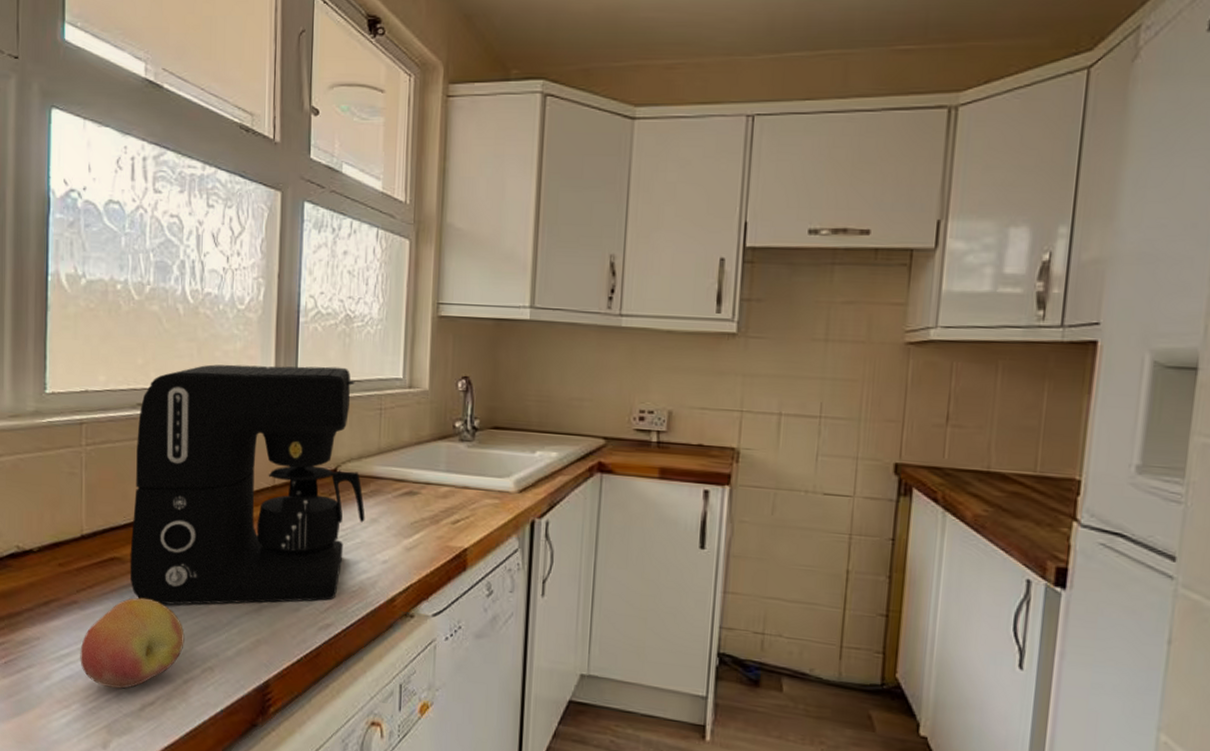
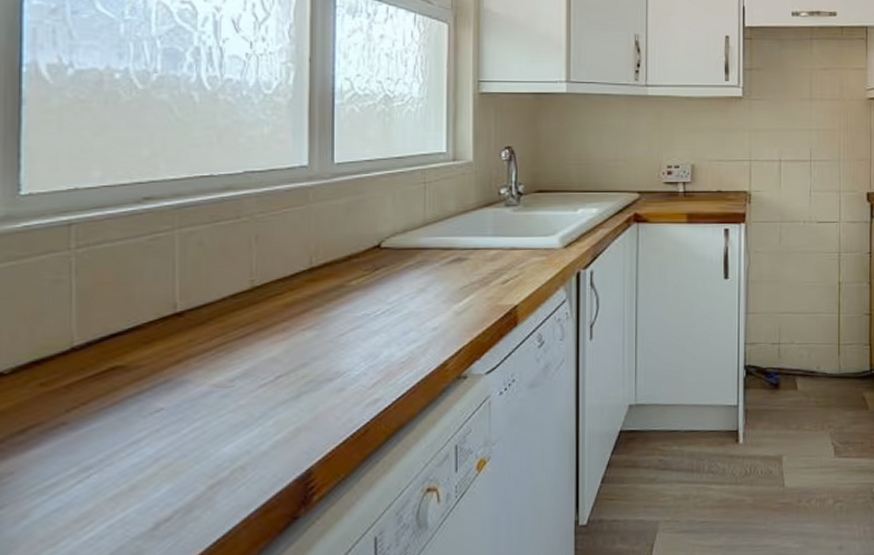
fruit: present [80,598,185,689] -> none [71,405,208,512]
coffee maker: present [129,364,365,605] -> none [136,146,413,409]

